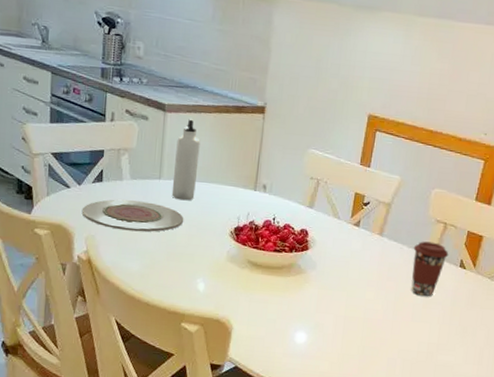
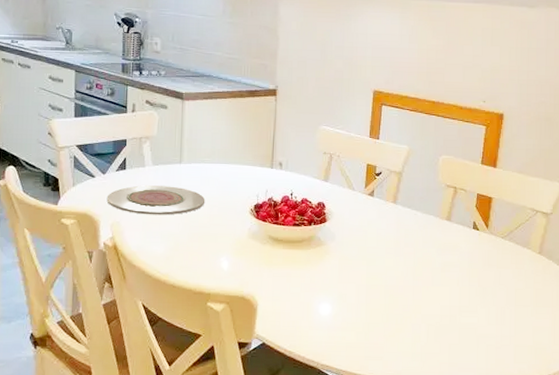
water bottle: present [171,118,200,201] -> none [192,104,218,182]
coffee cup: present [411,241,449,296] -> none [427,206,462,259]

